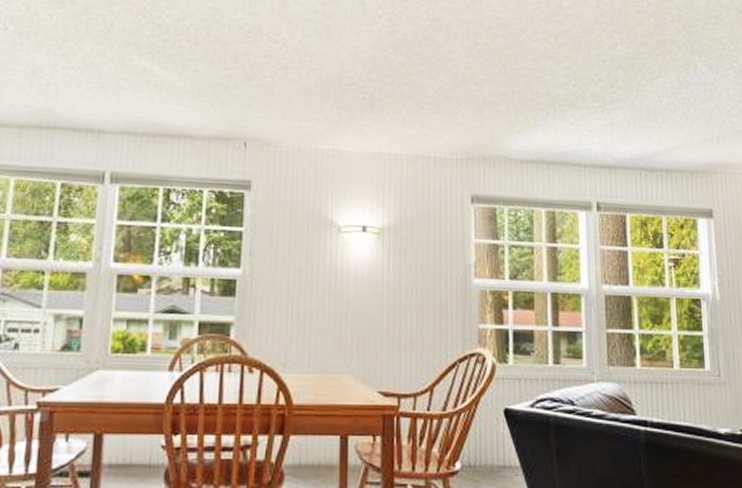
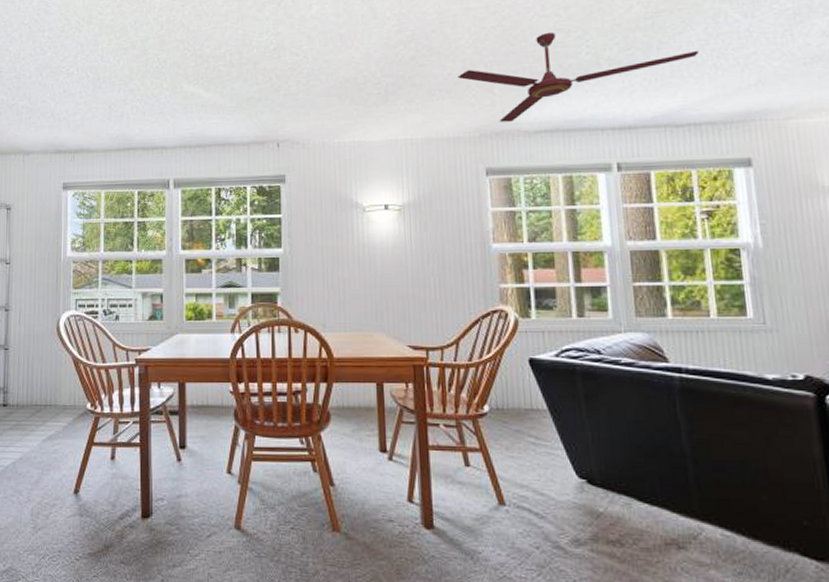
ceiling fan: none [448,58,671,147] -> present [458,32,699,122]

